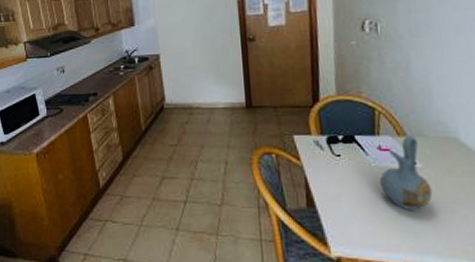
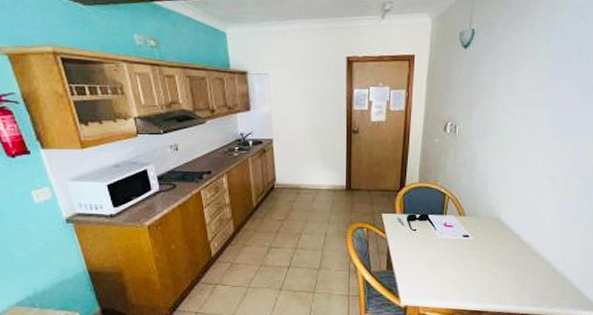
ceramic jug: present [379,136,433,210] -> none [442,216,477,270]

